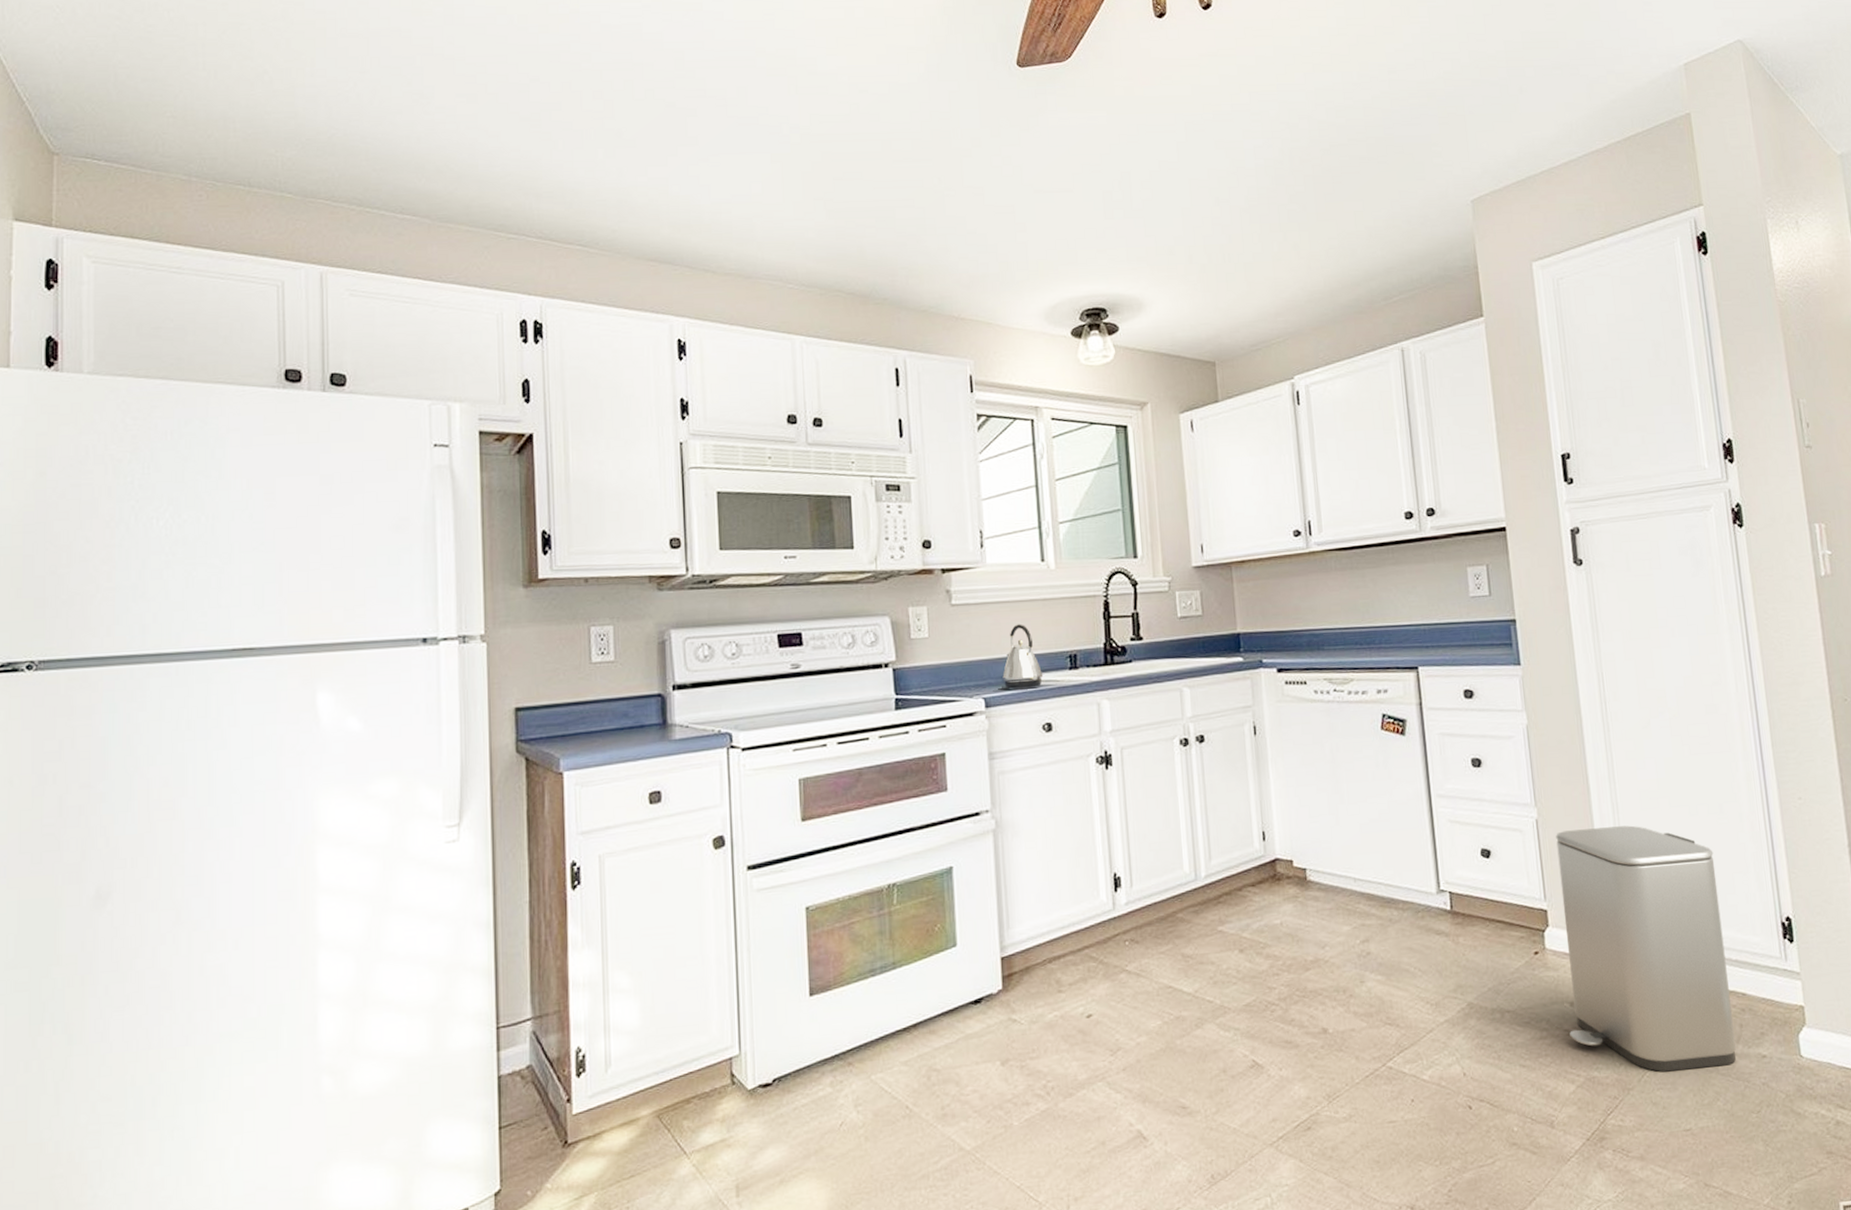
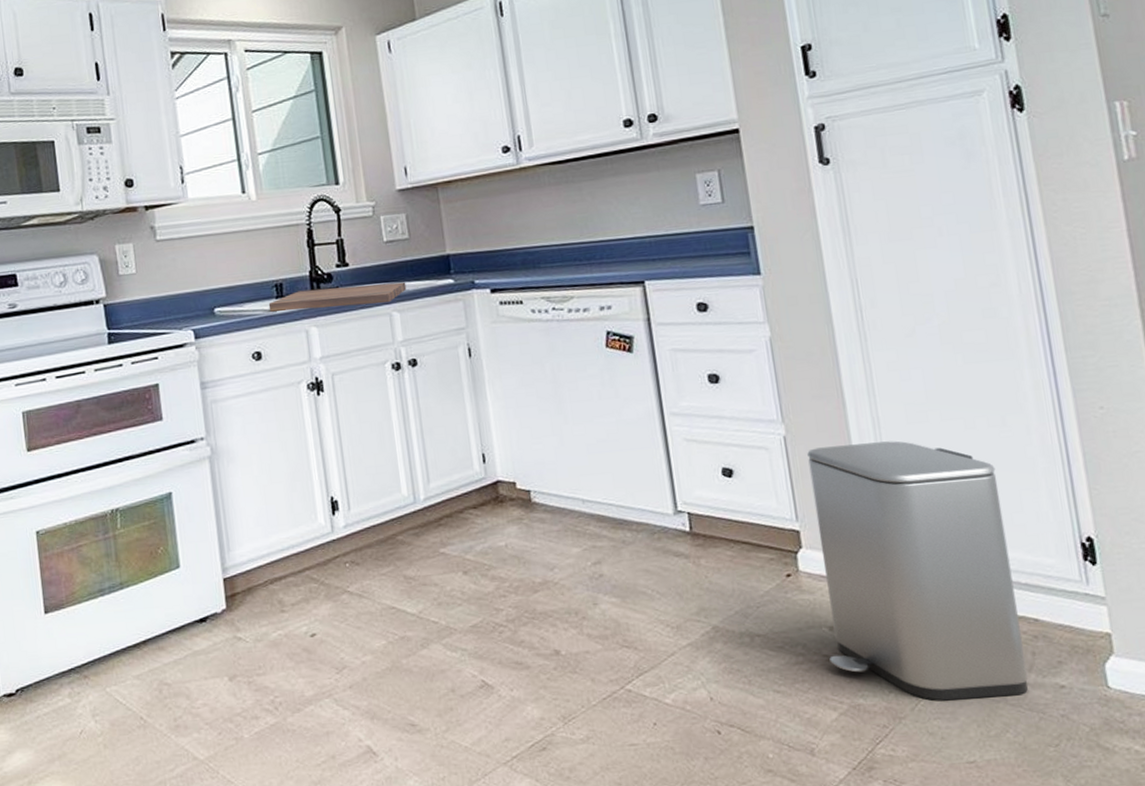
kettle: present [1002,624,1044,690] -> none [209,255,250,321]
cutting board: none [1061,658,1198,683] -> present [268,282,407,312]

